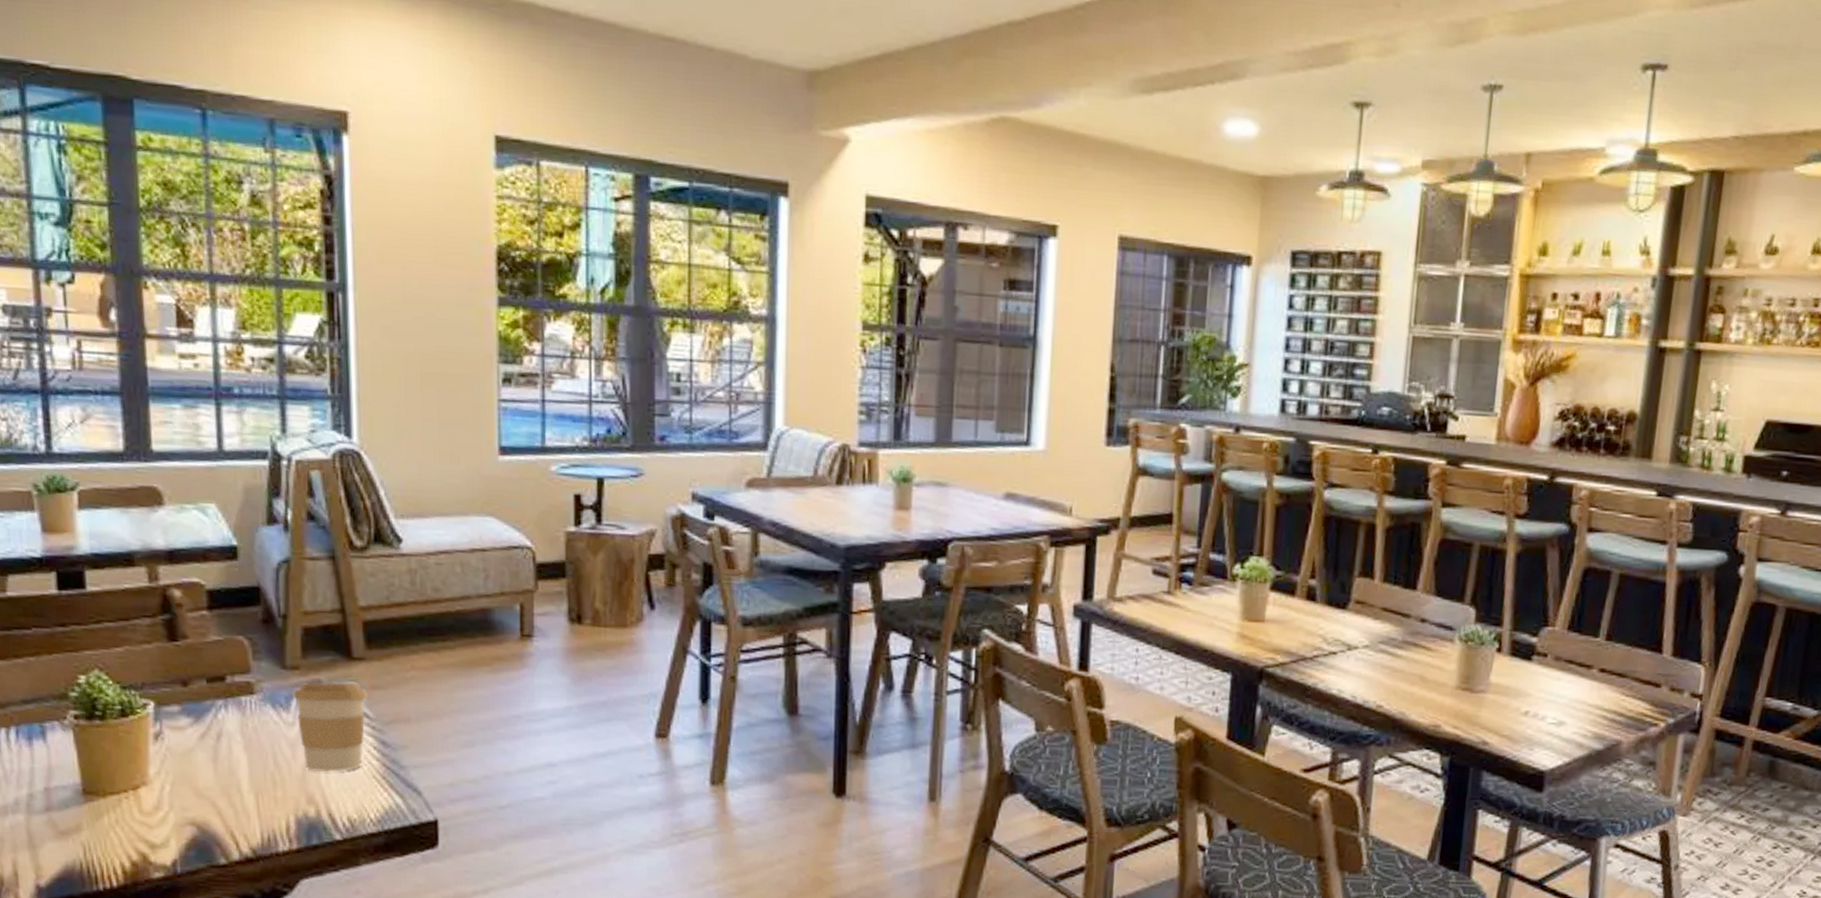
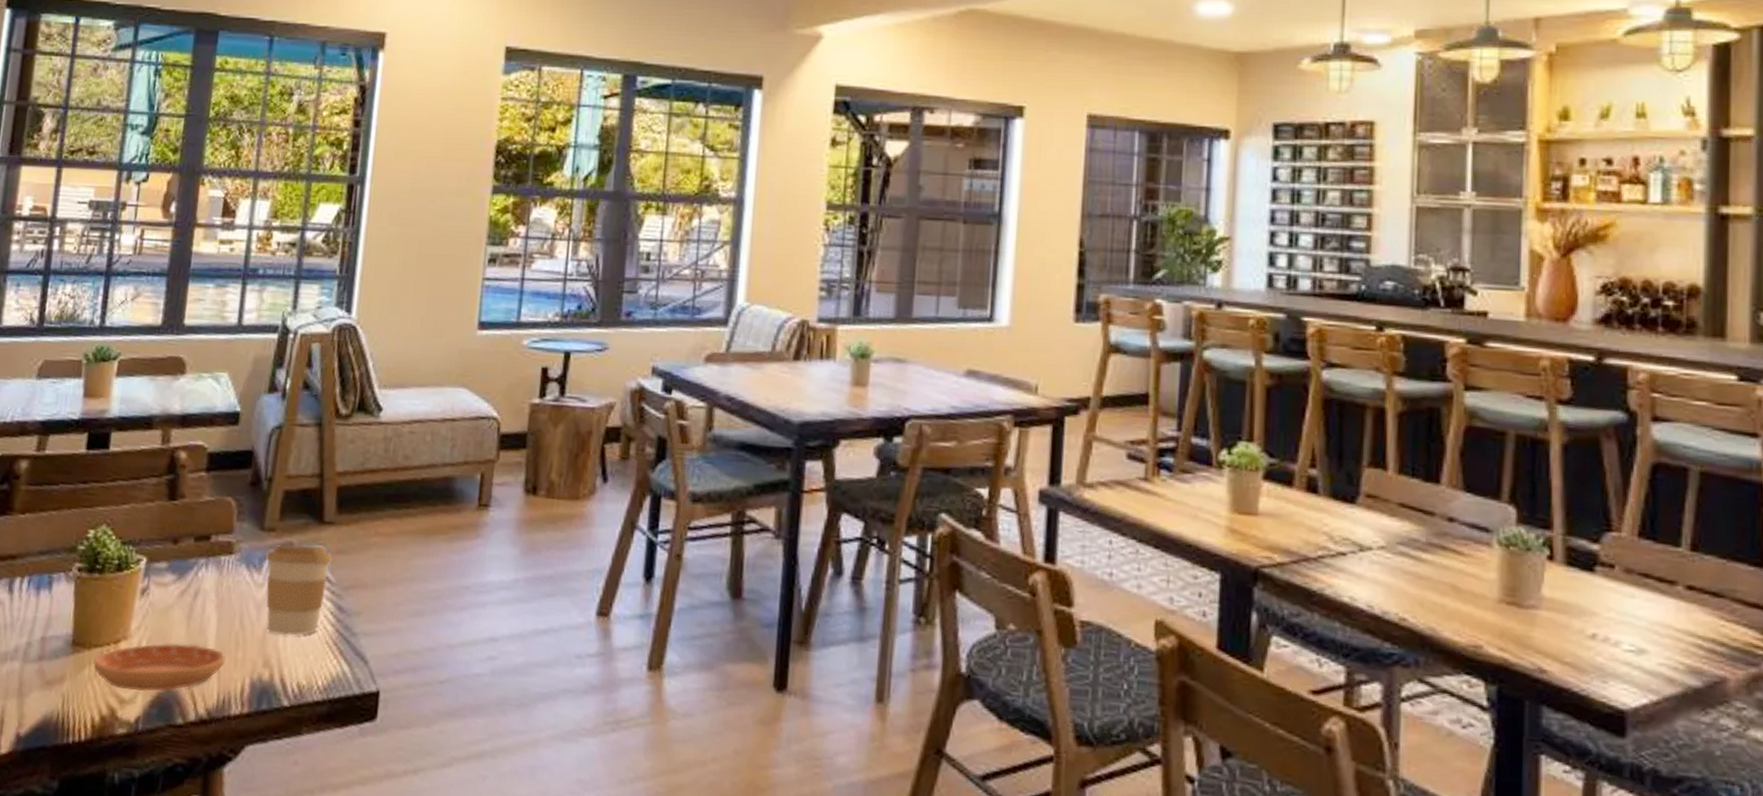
saucer: none [112,786,264,835] -> present [93,643,226,692]

